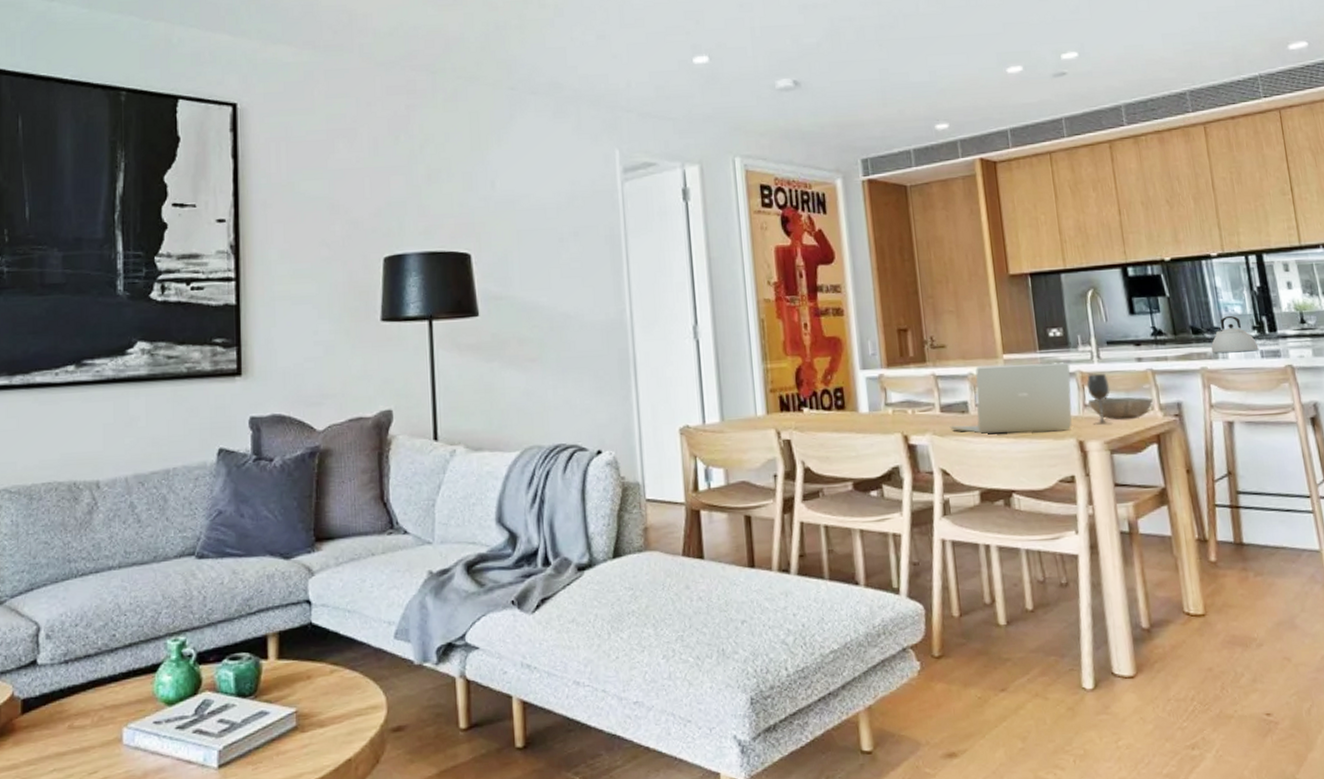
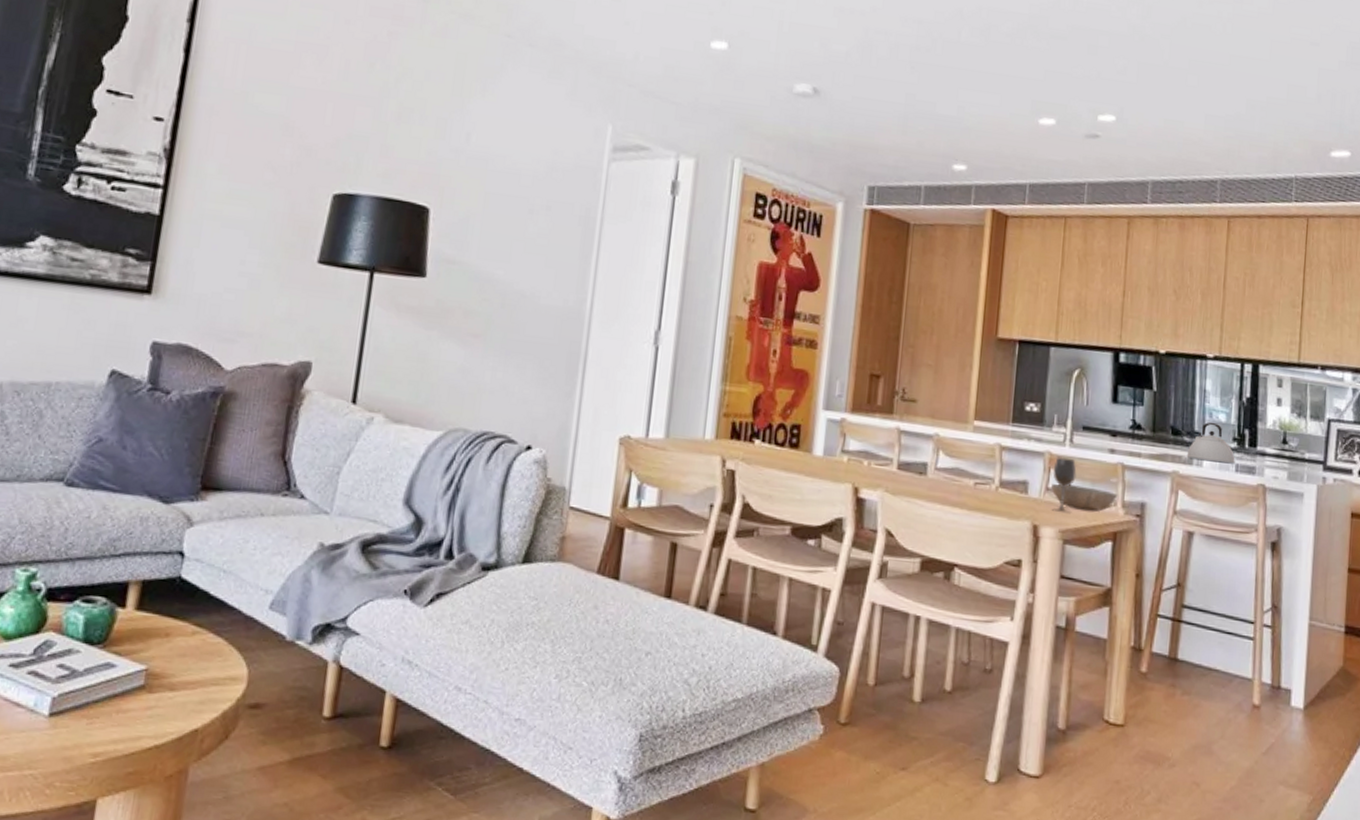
laptop: present [949,362,1072,434] -> none [903,428,1041,512]

